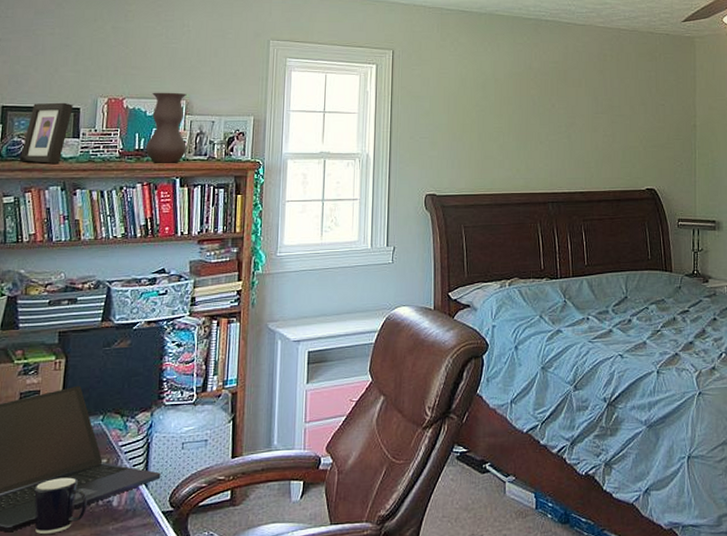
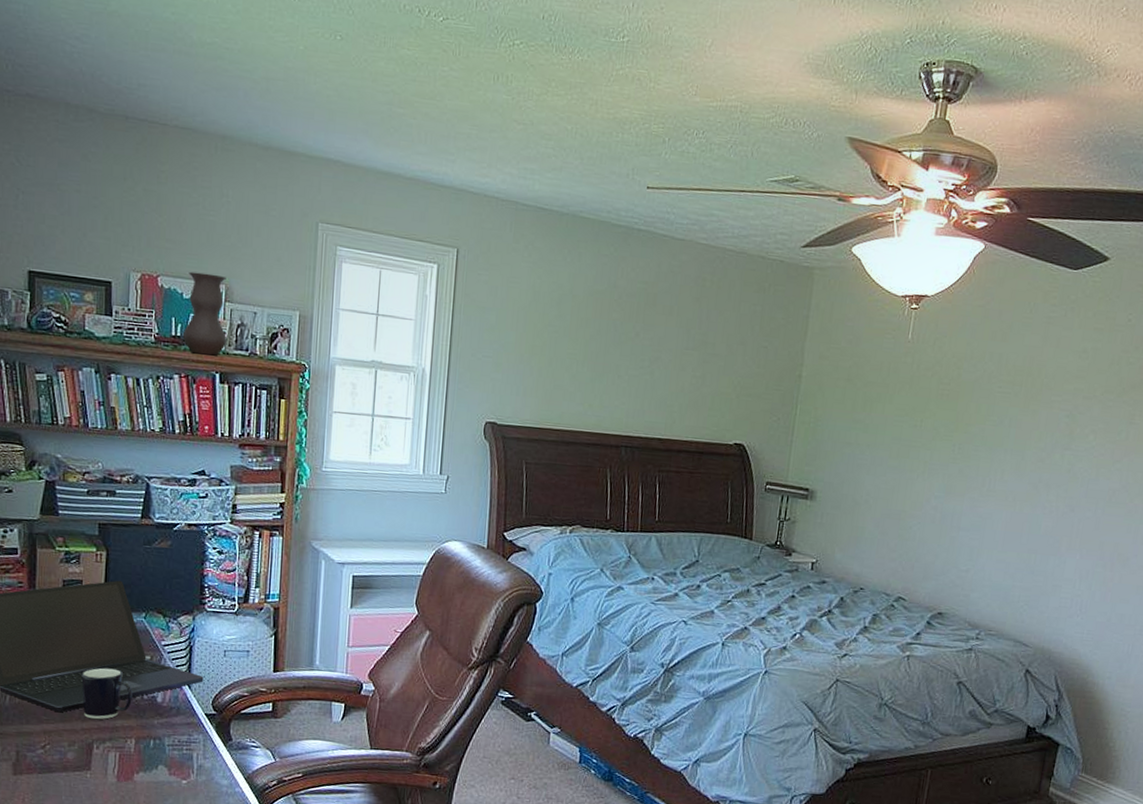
picture frame: present [19,102,73,165] -> none [49,271,104,344]

